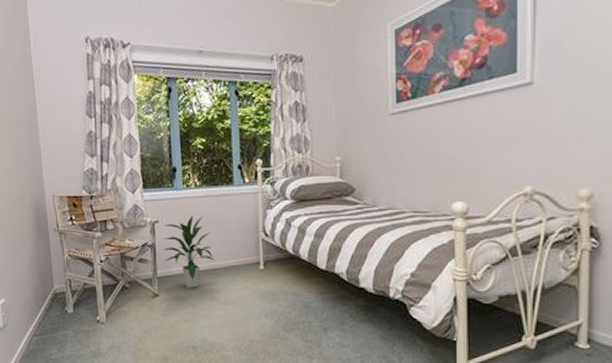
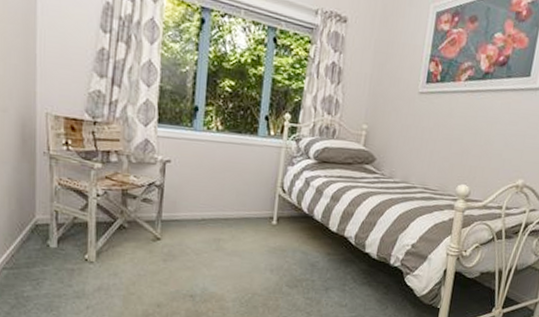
indoor plant: present [162,215,215,288] -> none [171,160,227,236]

